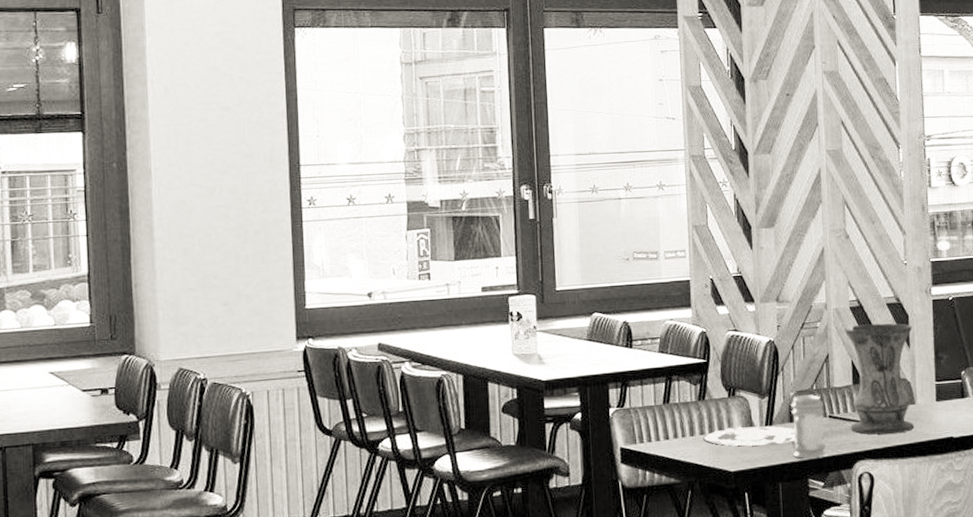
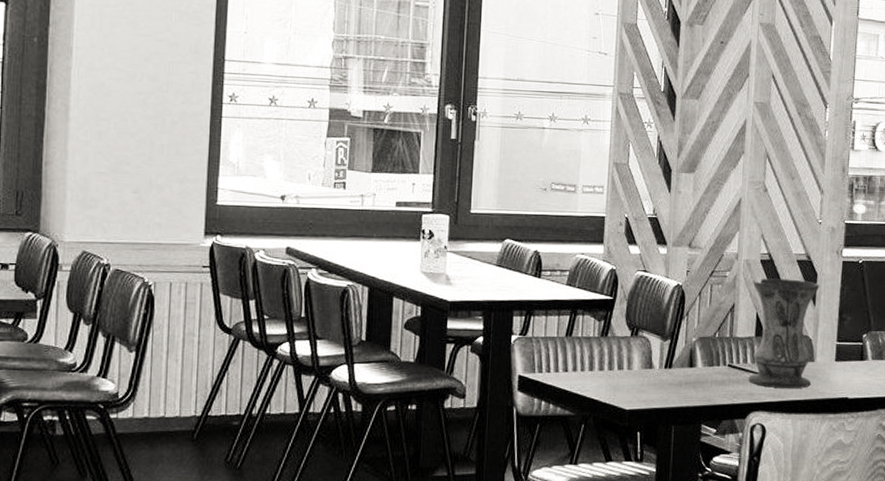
plate: present [703,425,796,446] -> none [602,366,694,387]
jar: present [791,394,826,459] -> none [688,342,725,405]

